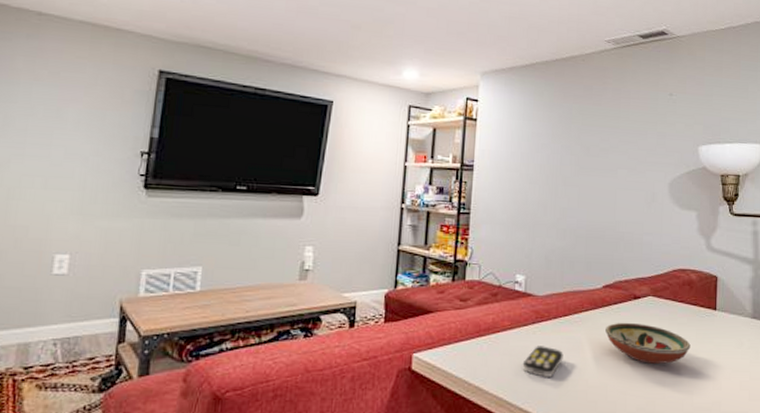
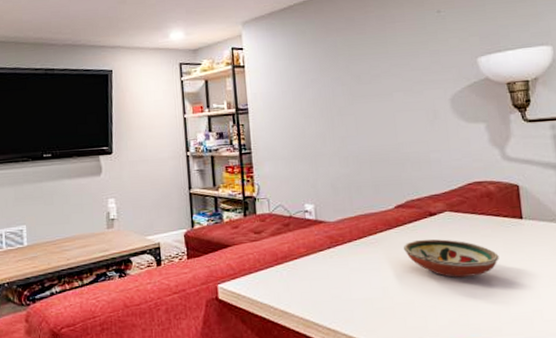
remote control: present [522,346,564,377] -> none [324,268,364,298]

